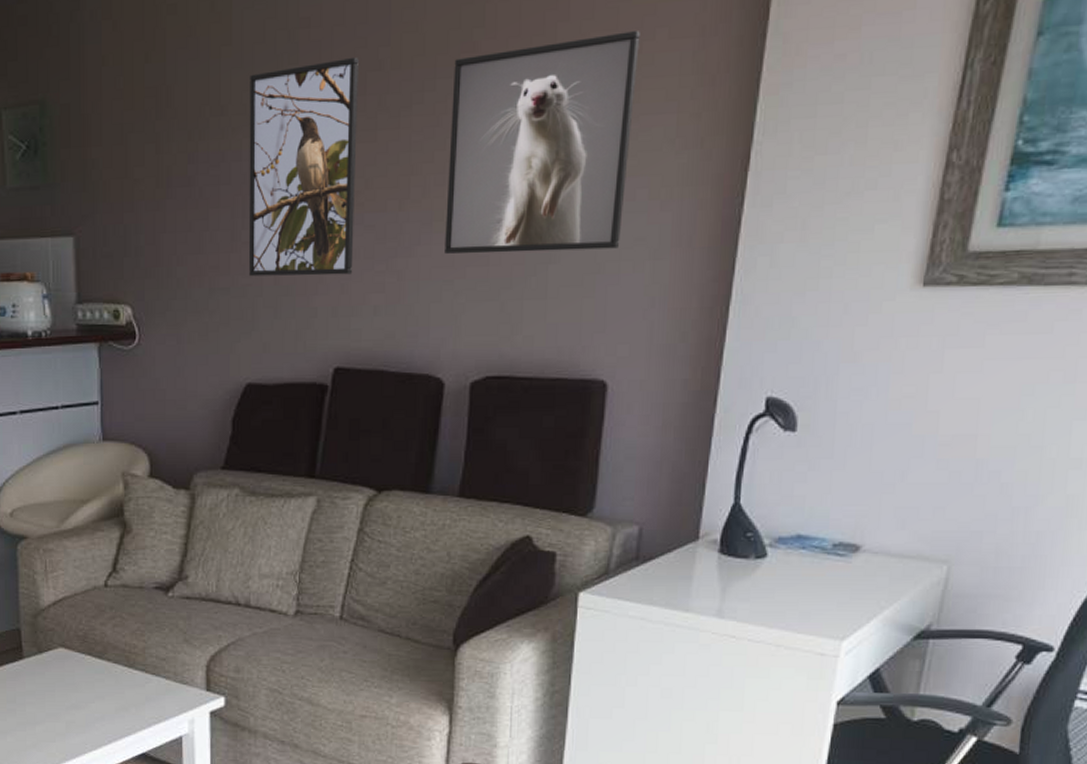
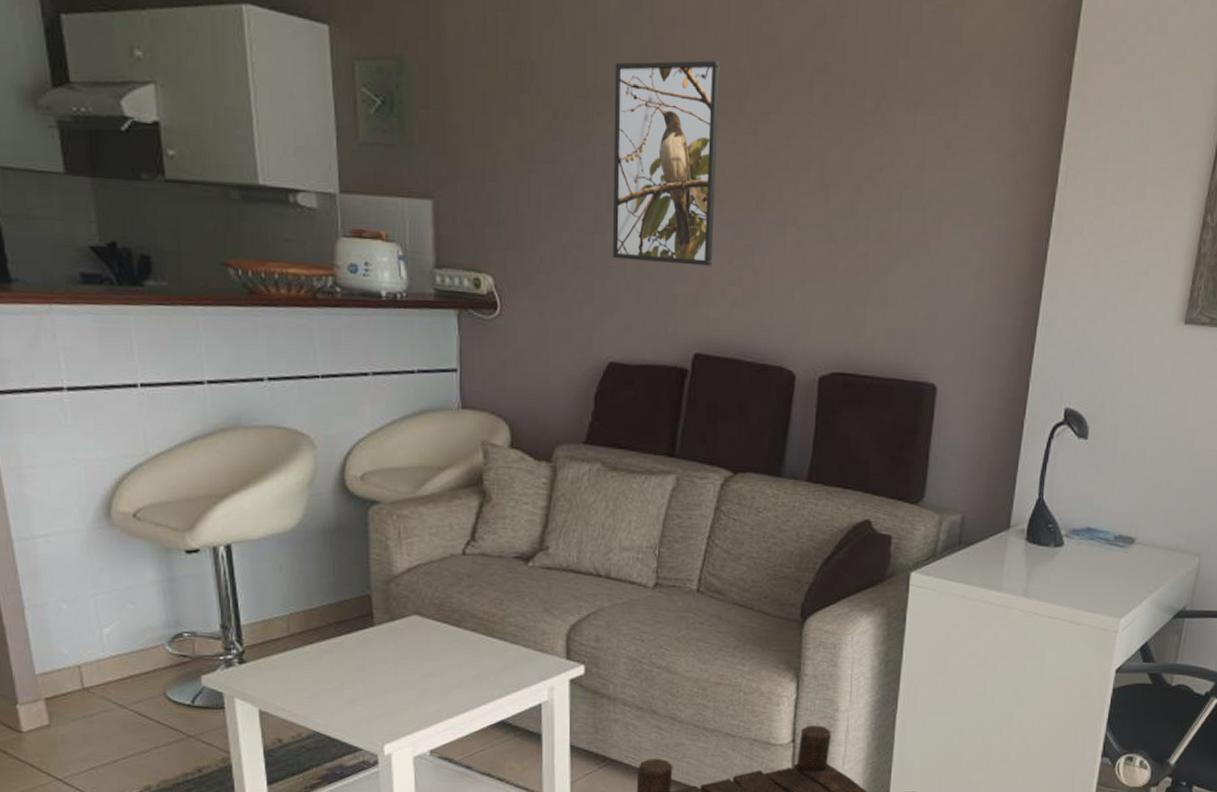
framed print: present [445,31,640,254] -> none [797,74,968,267]

